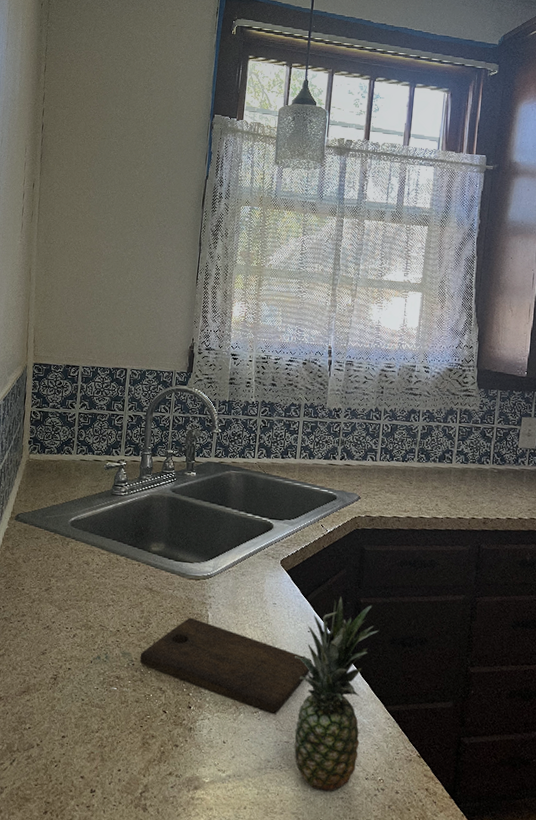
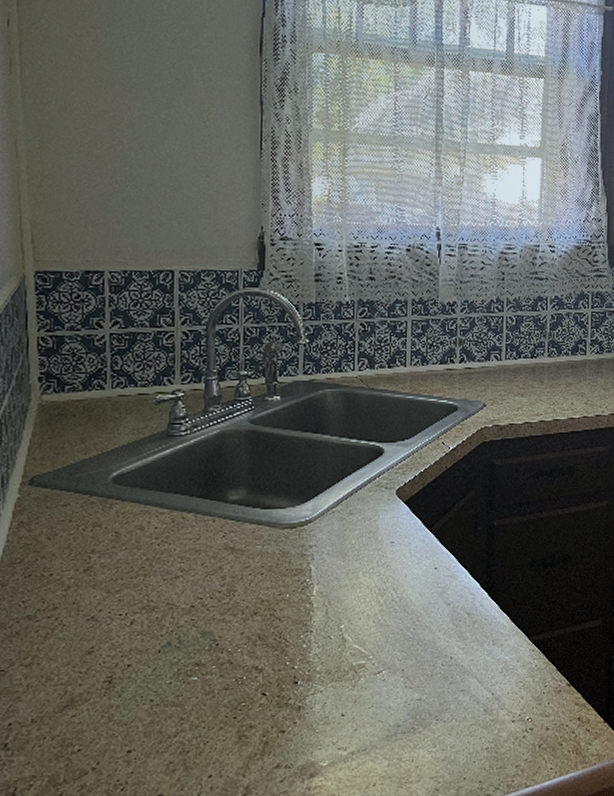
cutting board: present [139,617,312,715] -> none [225,575,442,672]
fruit: present [293,597,379,792] -> none [421,522,516,746]

